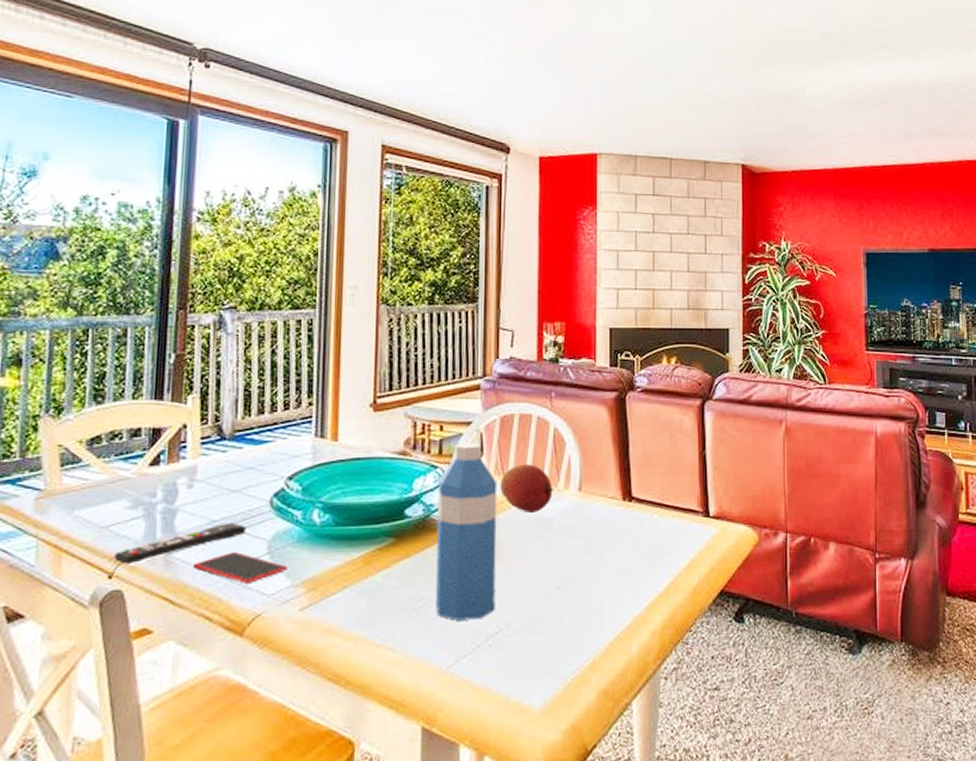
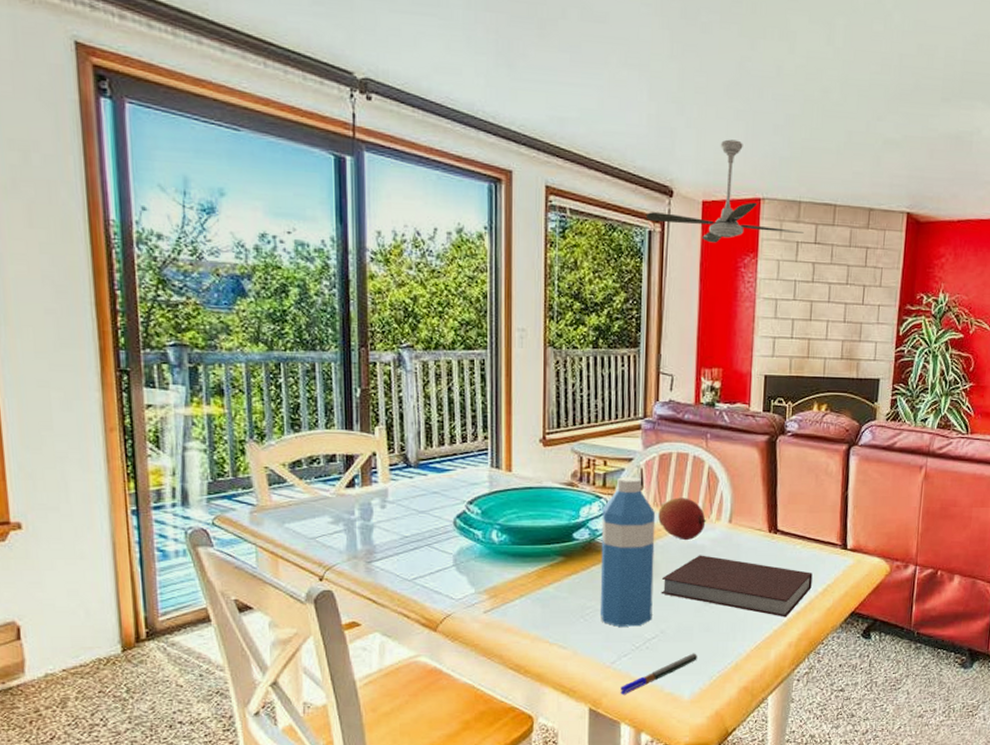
remote control: present [114,522,247,565] -> none [323,538,434,571]
smartphone: present [194,552,288,583] -> none [391,563,472,589]
pen: none [459,649,548,709] -> present [620,653,697,696]
ceiling fan: none [482,99,642,197] -> present [645,139,804,243]
notebook: none [504,529,674,601] -> present [661,555,813,617]

